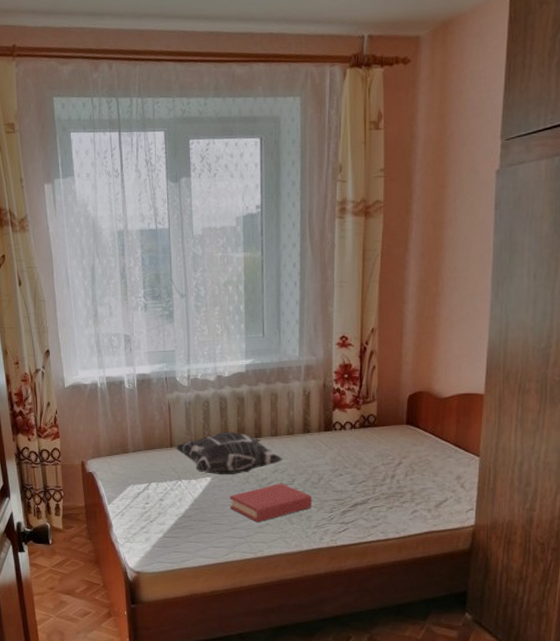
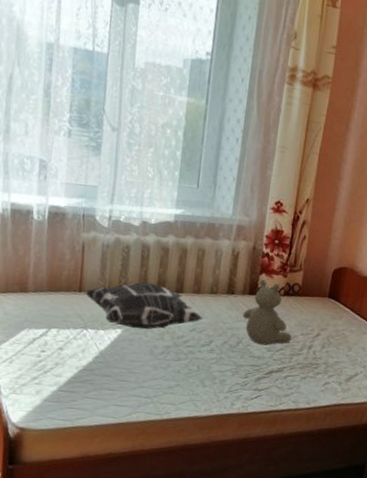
hardback book: present [229,482,313,523] -> none [139,342,229,383]
teddy bear: none [321,415,373,479] -> present [242,279,292,345]

